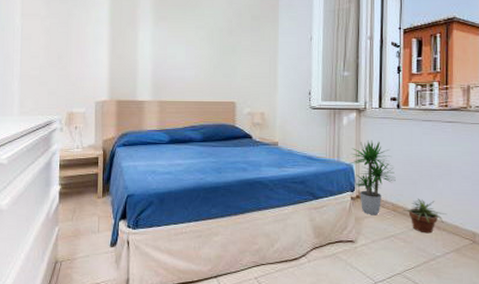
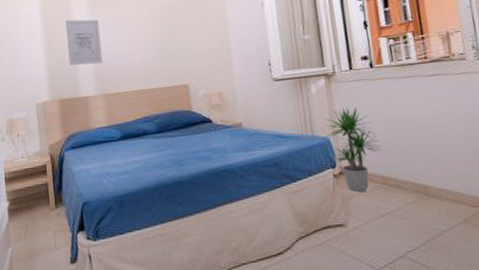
wall art: none [130,29,162,73] -> present [65,19,103,66]
potted plant: present [402,198,447,234] -> none [394,166,447,206]

